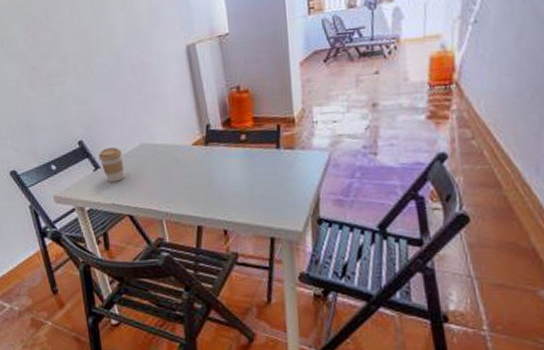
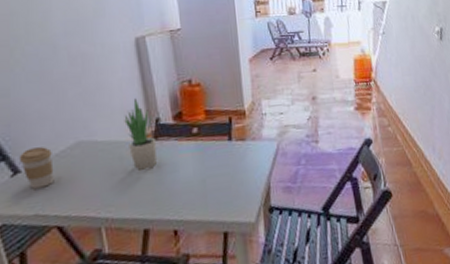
potted plant: none [178,105,208,173] -> present [124,98,158,170]

